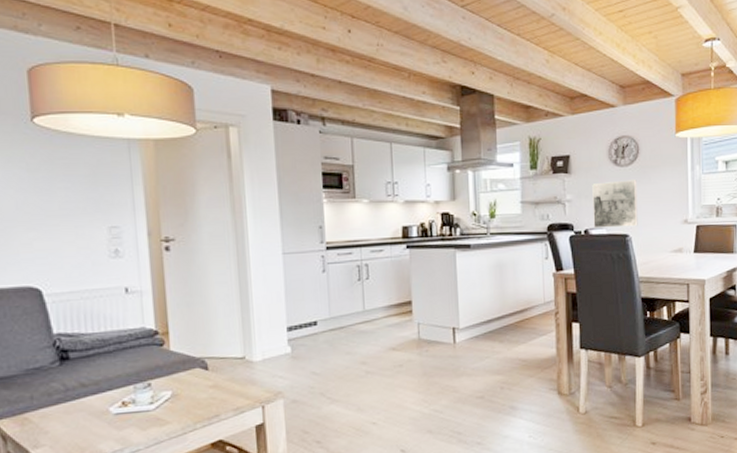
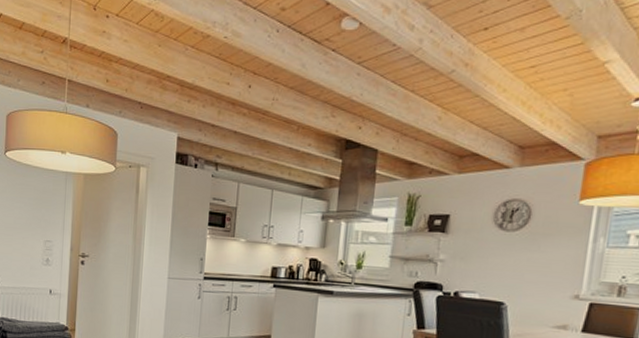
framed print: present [592,180,638,228] -> none [465,245,523,295]

